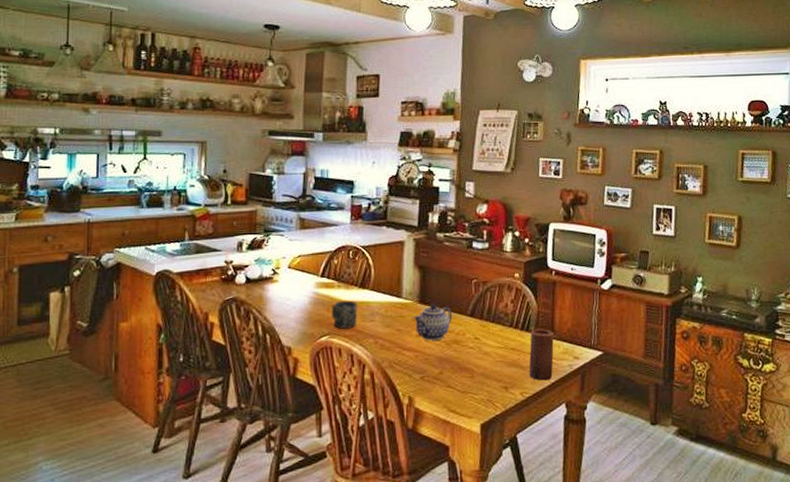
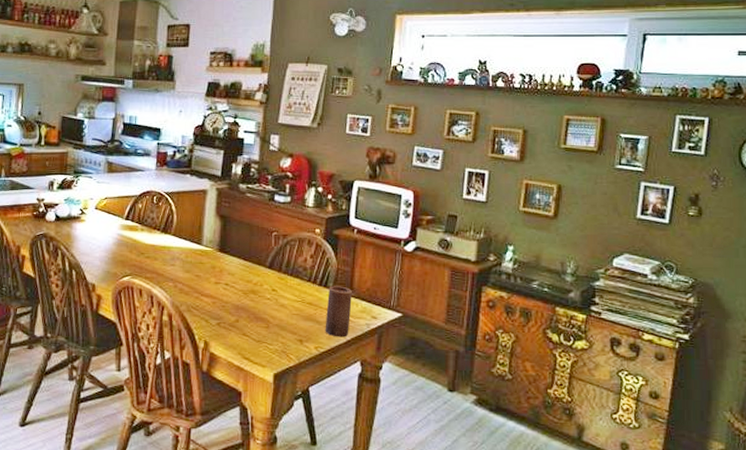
cup: present [331,300,358,330] -> none [133,243,159,272]
teapot: present [413,303,453,341] -> none [212,253,251,289]

